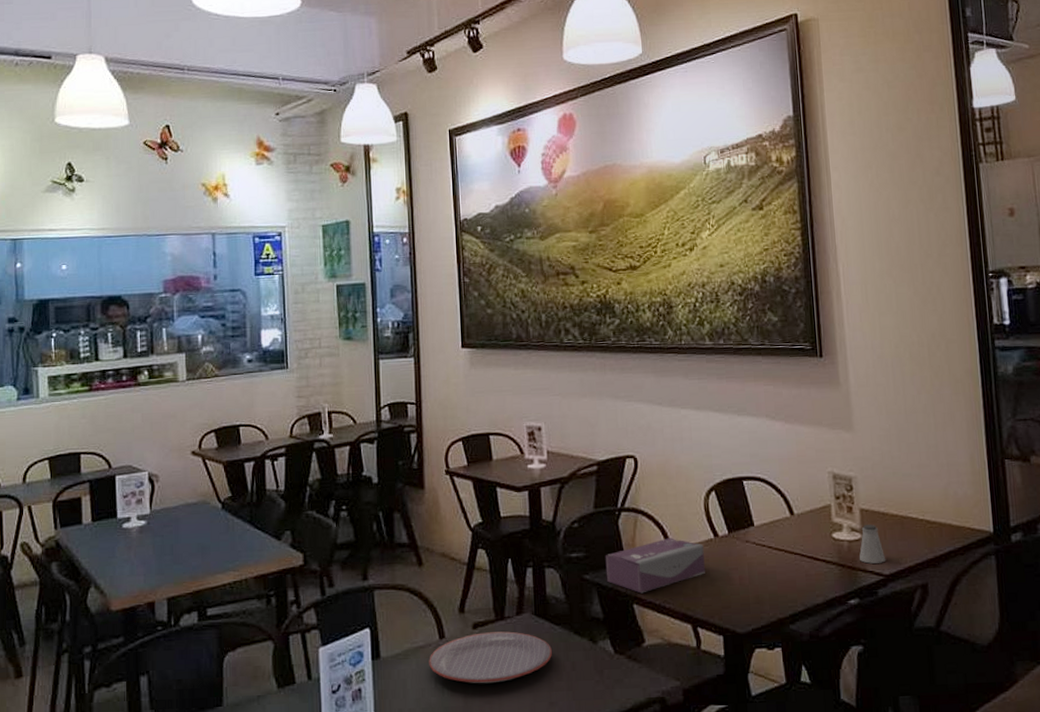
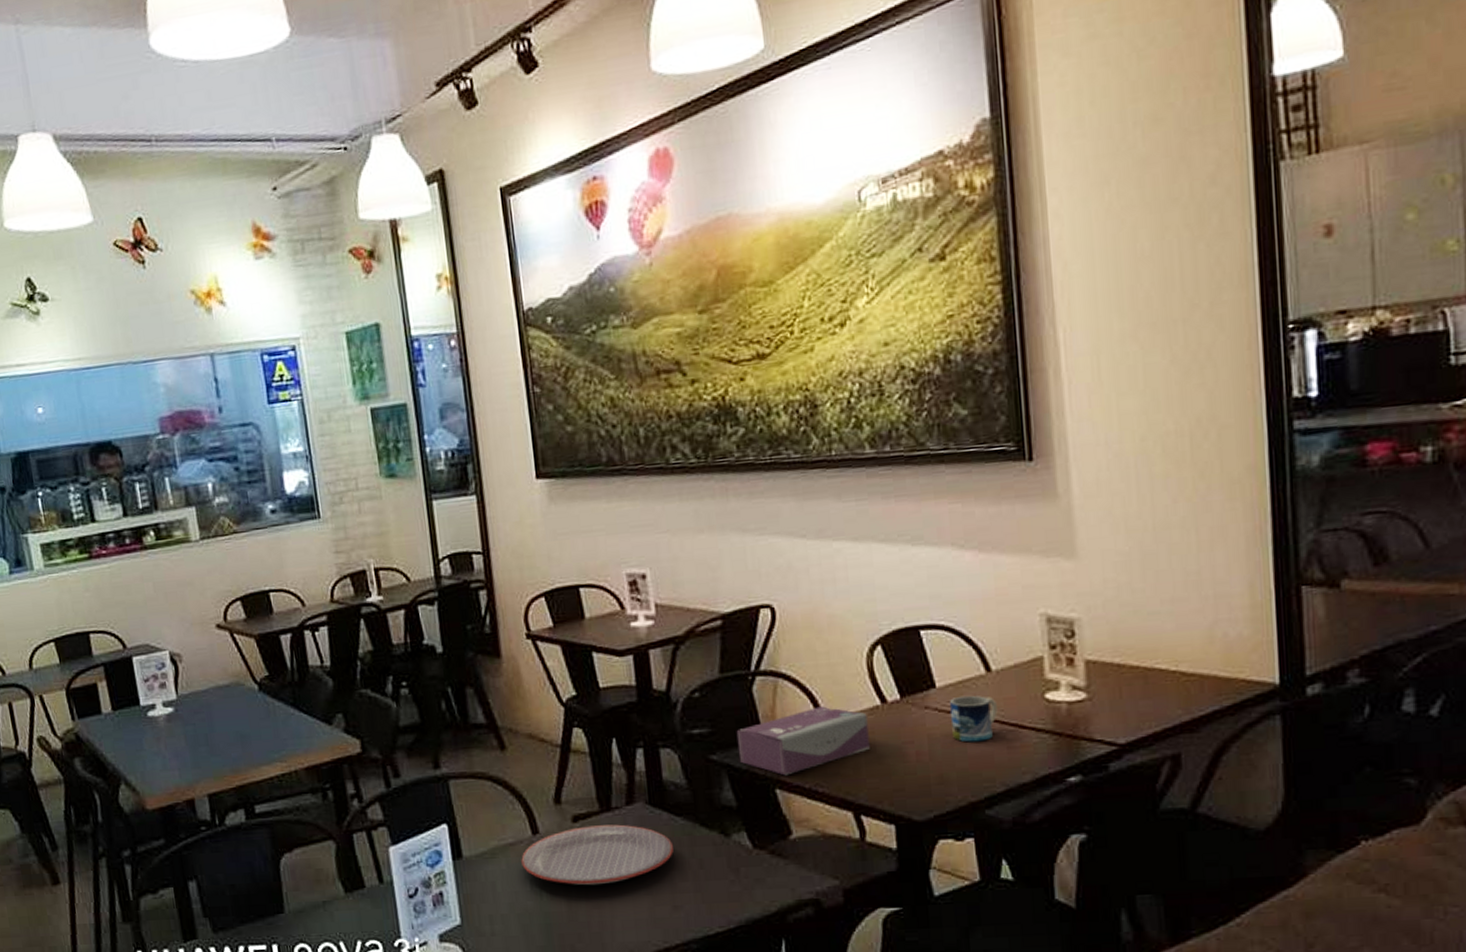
mug: none [763,533,799,570] -> present [949,695,998,742]
saltshaker: present [859,525,886,564] -> none [1082,680,1122,731]

